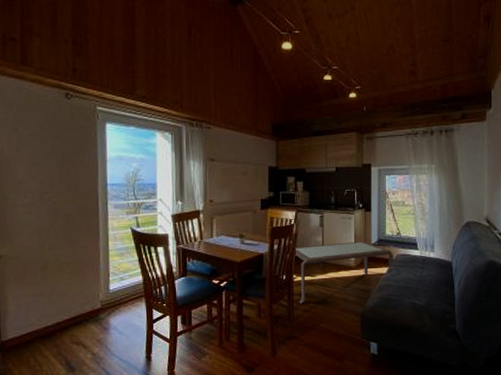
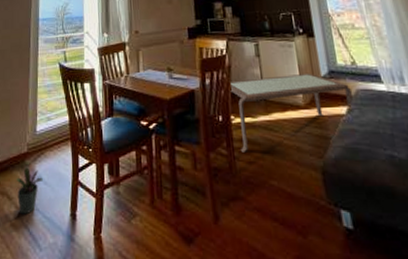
potted plant: none [91,321,118,360] -> present [16,167,43,215]

